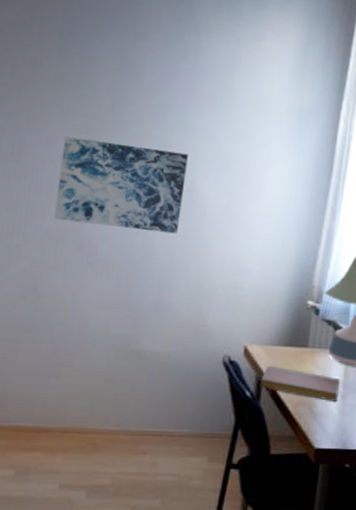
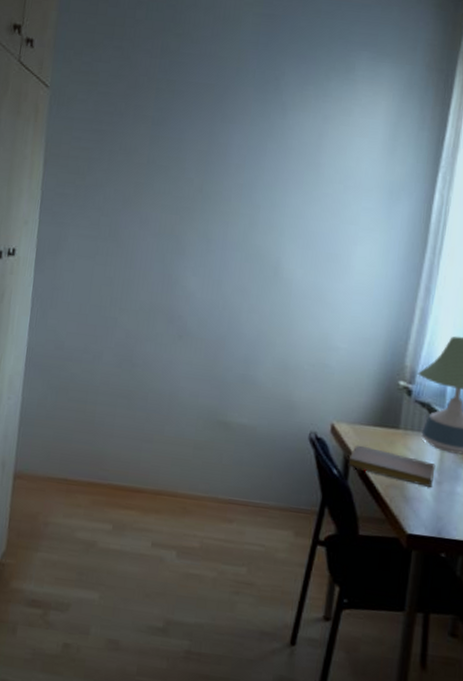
wall art: present [54,137,188,234] -> none [147,217,274,310]

